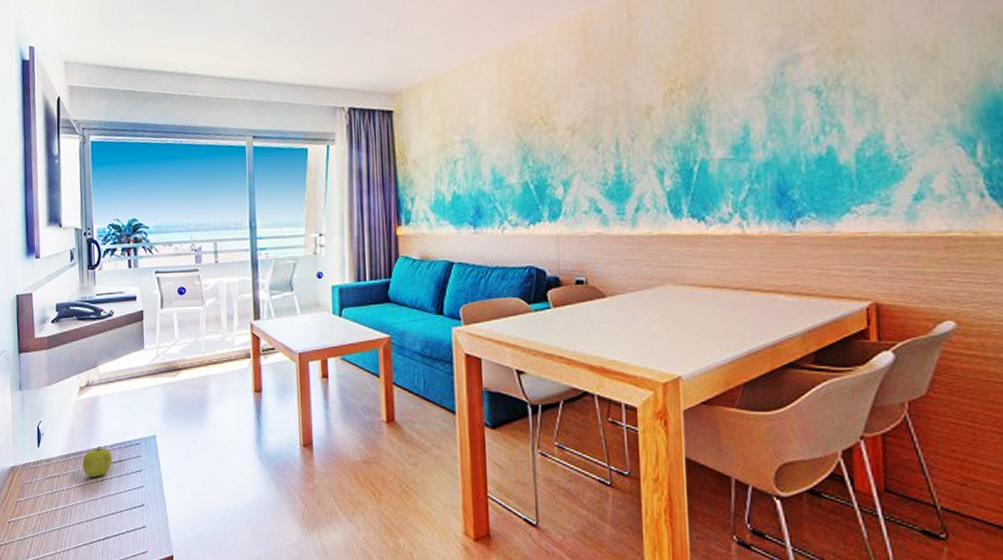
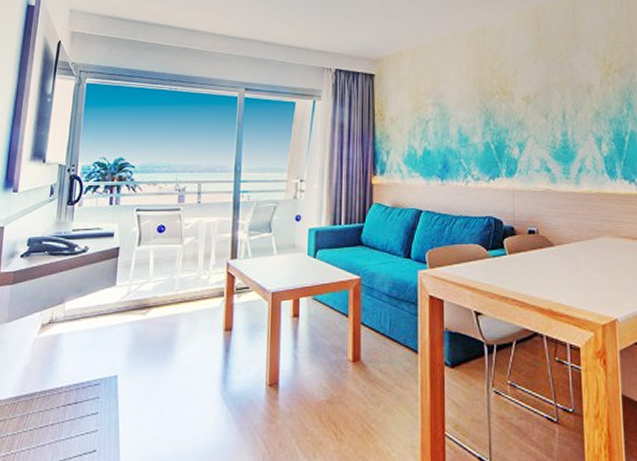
fruit: present [82,445,112,477] -> none [32,386,67,421]

